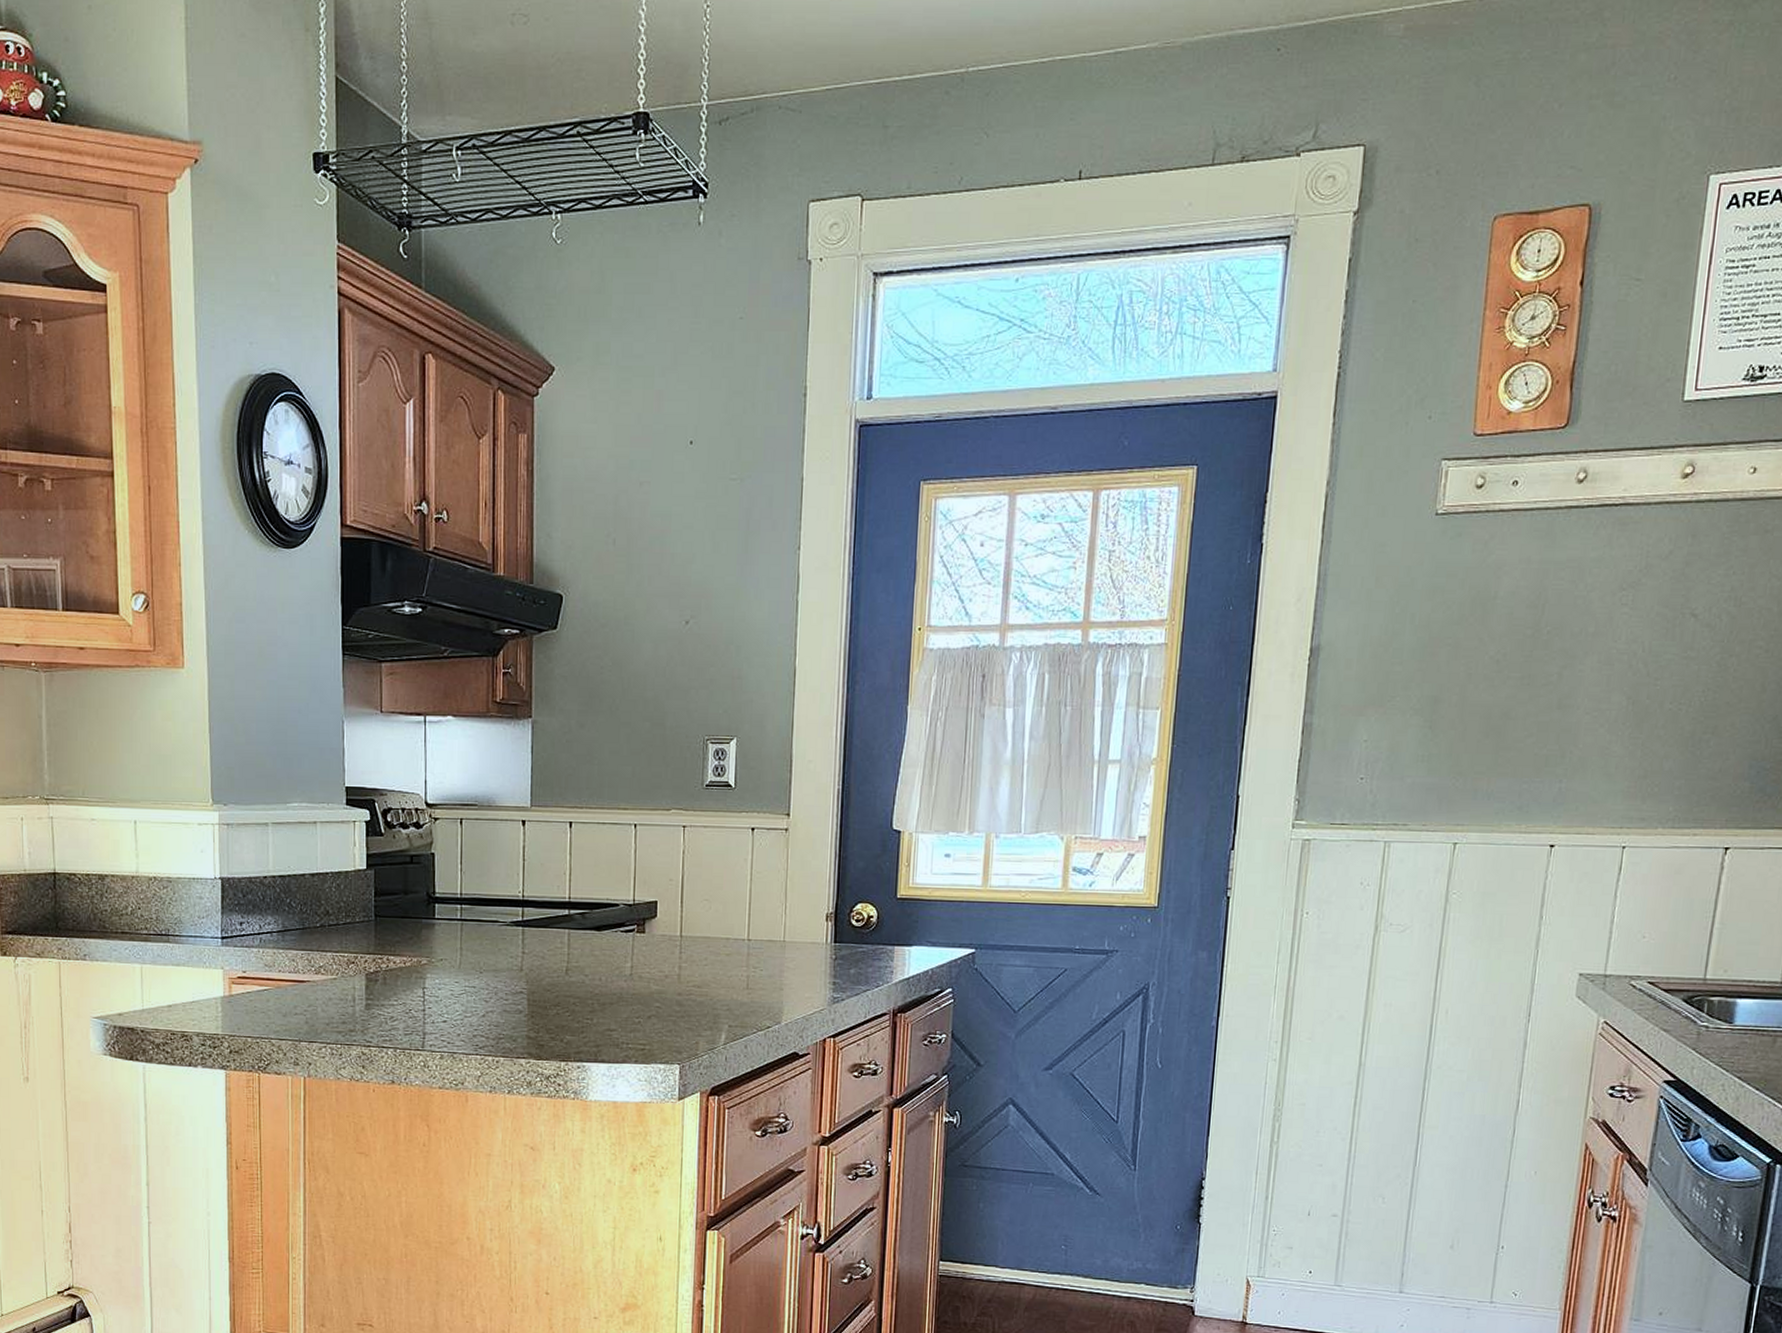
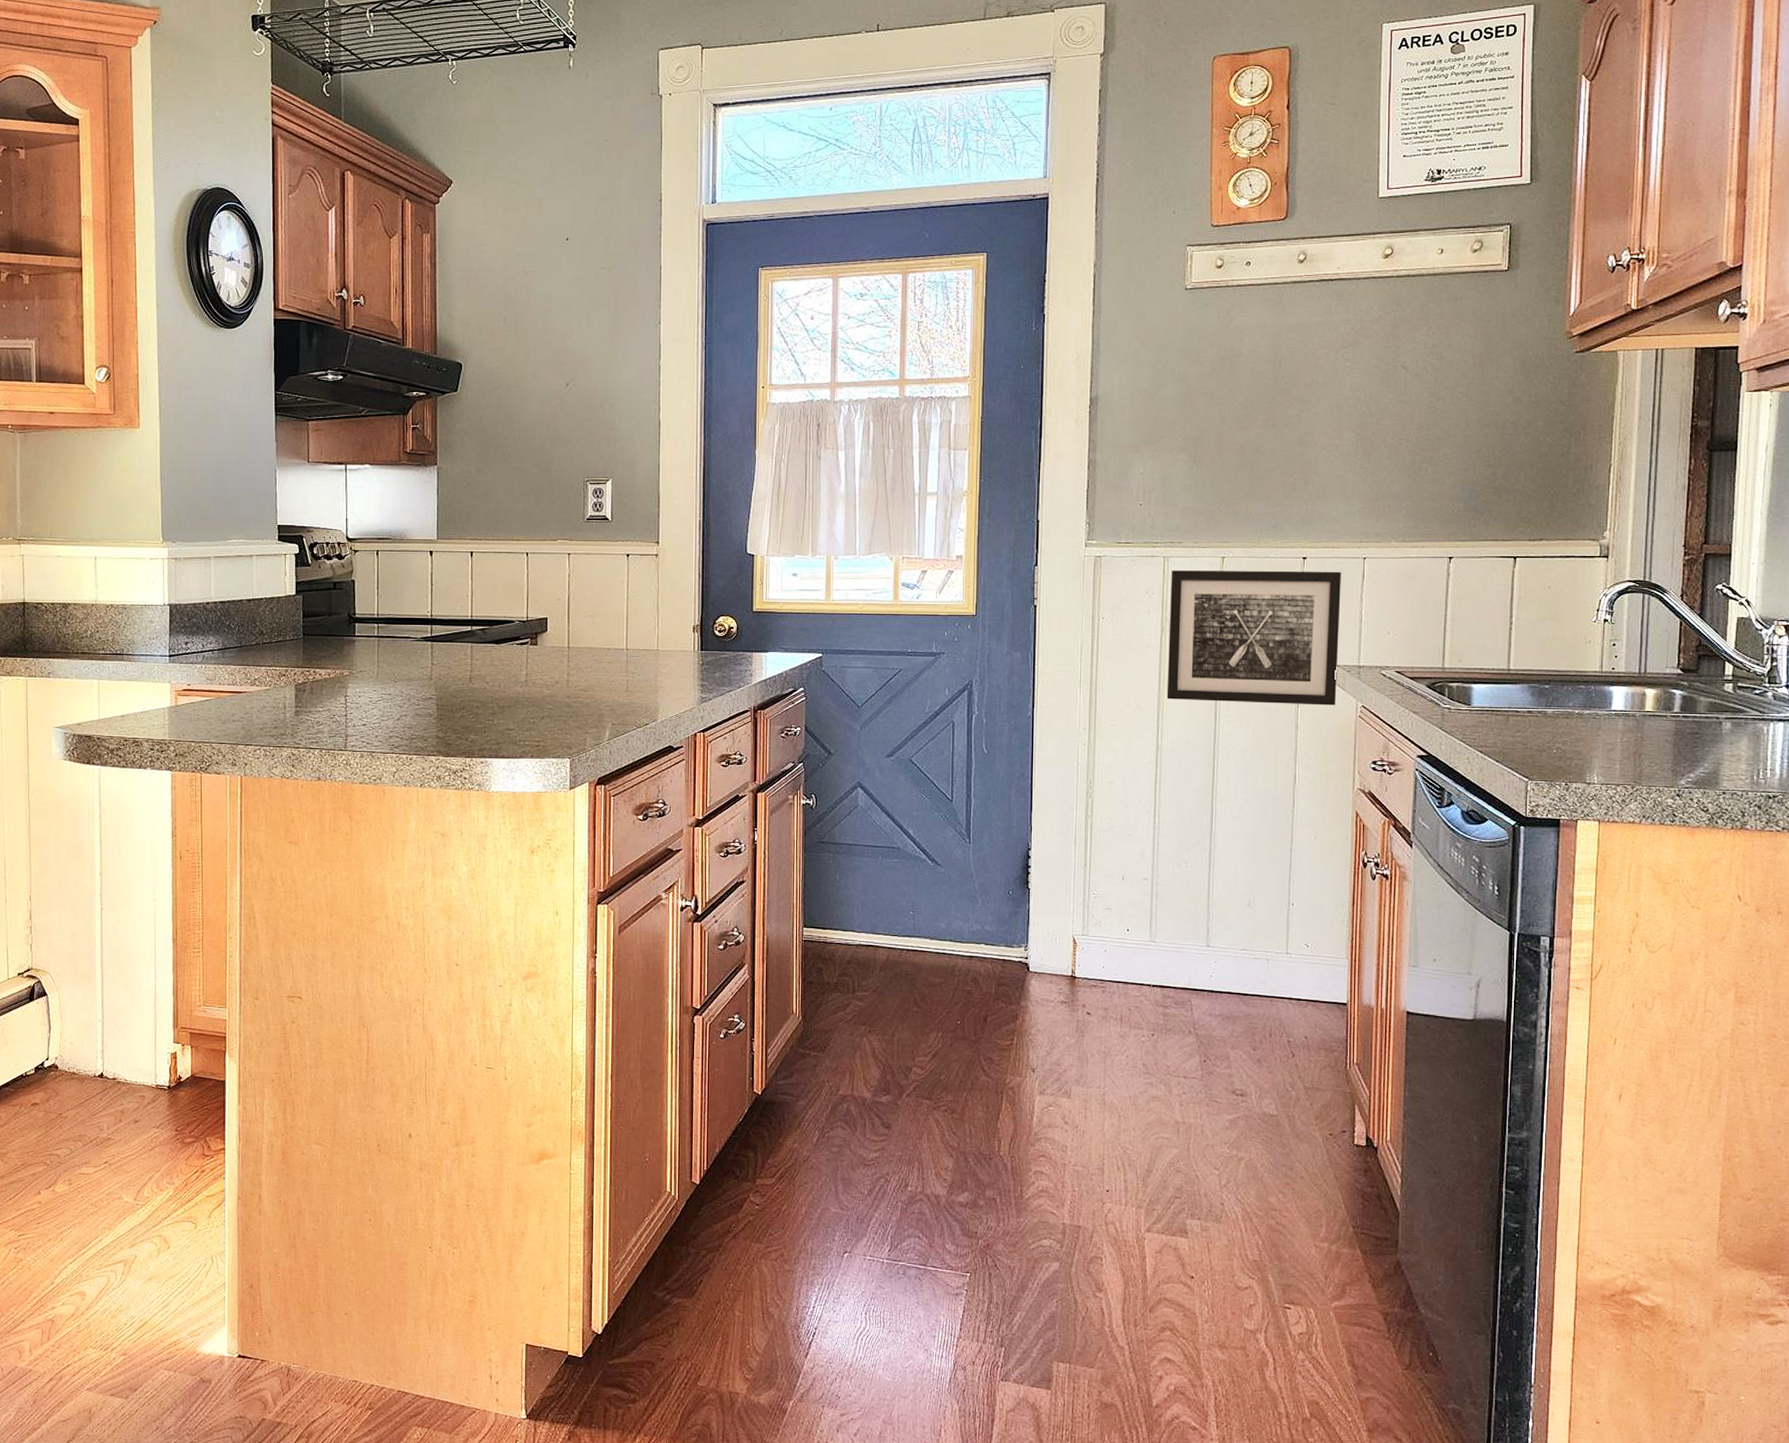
wall art: none [1375,858,1594,1021] -> present [1166,570,1341,706]

